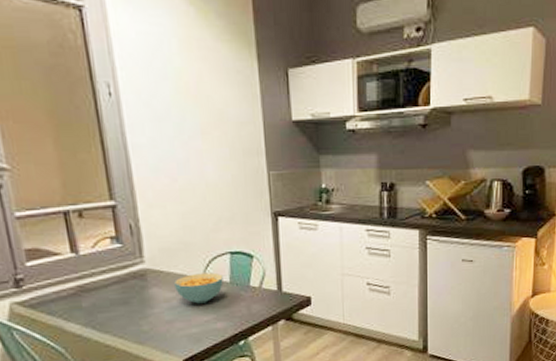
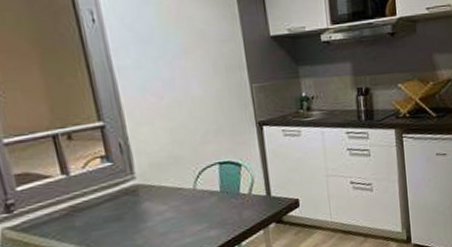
cereal bowl: present [174,272,224,304] -> none [166,183,214,215]

